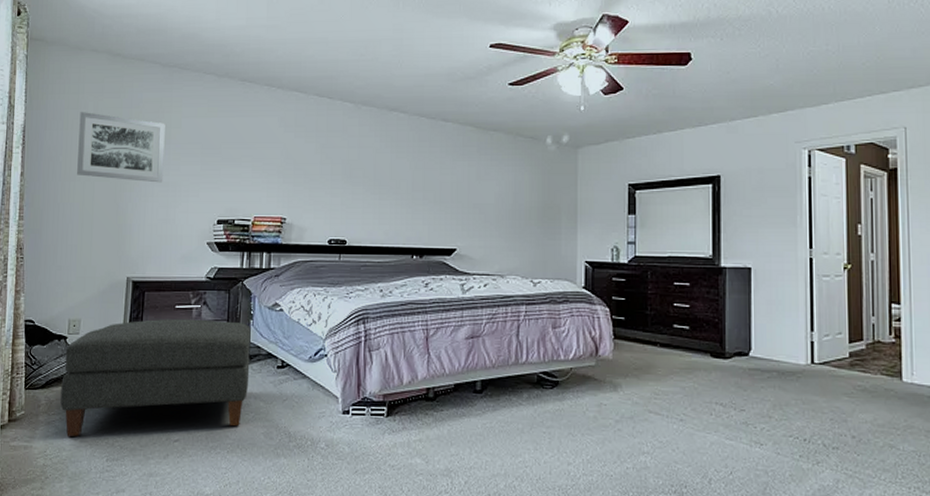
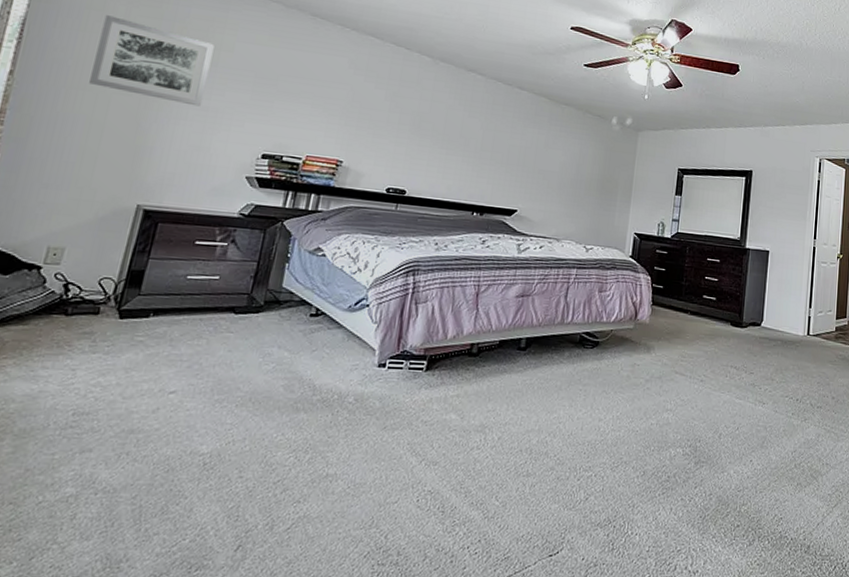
ottoman: present [60,319,251,436] -> none [17,254,285,385]

